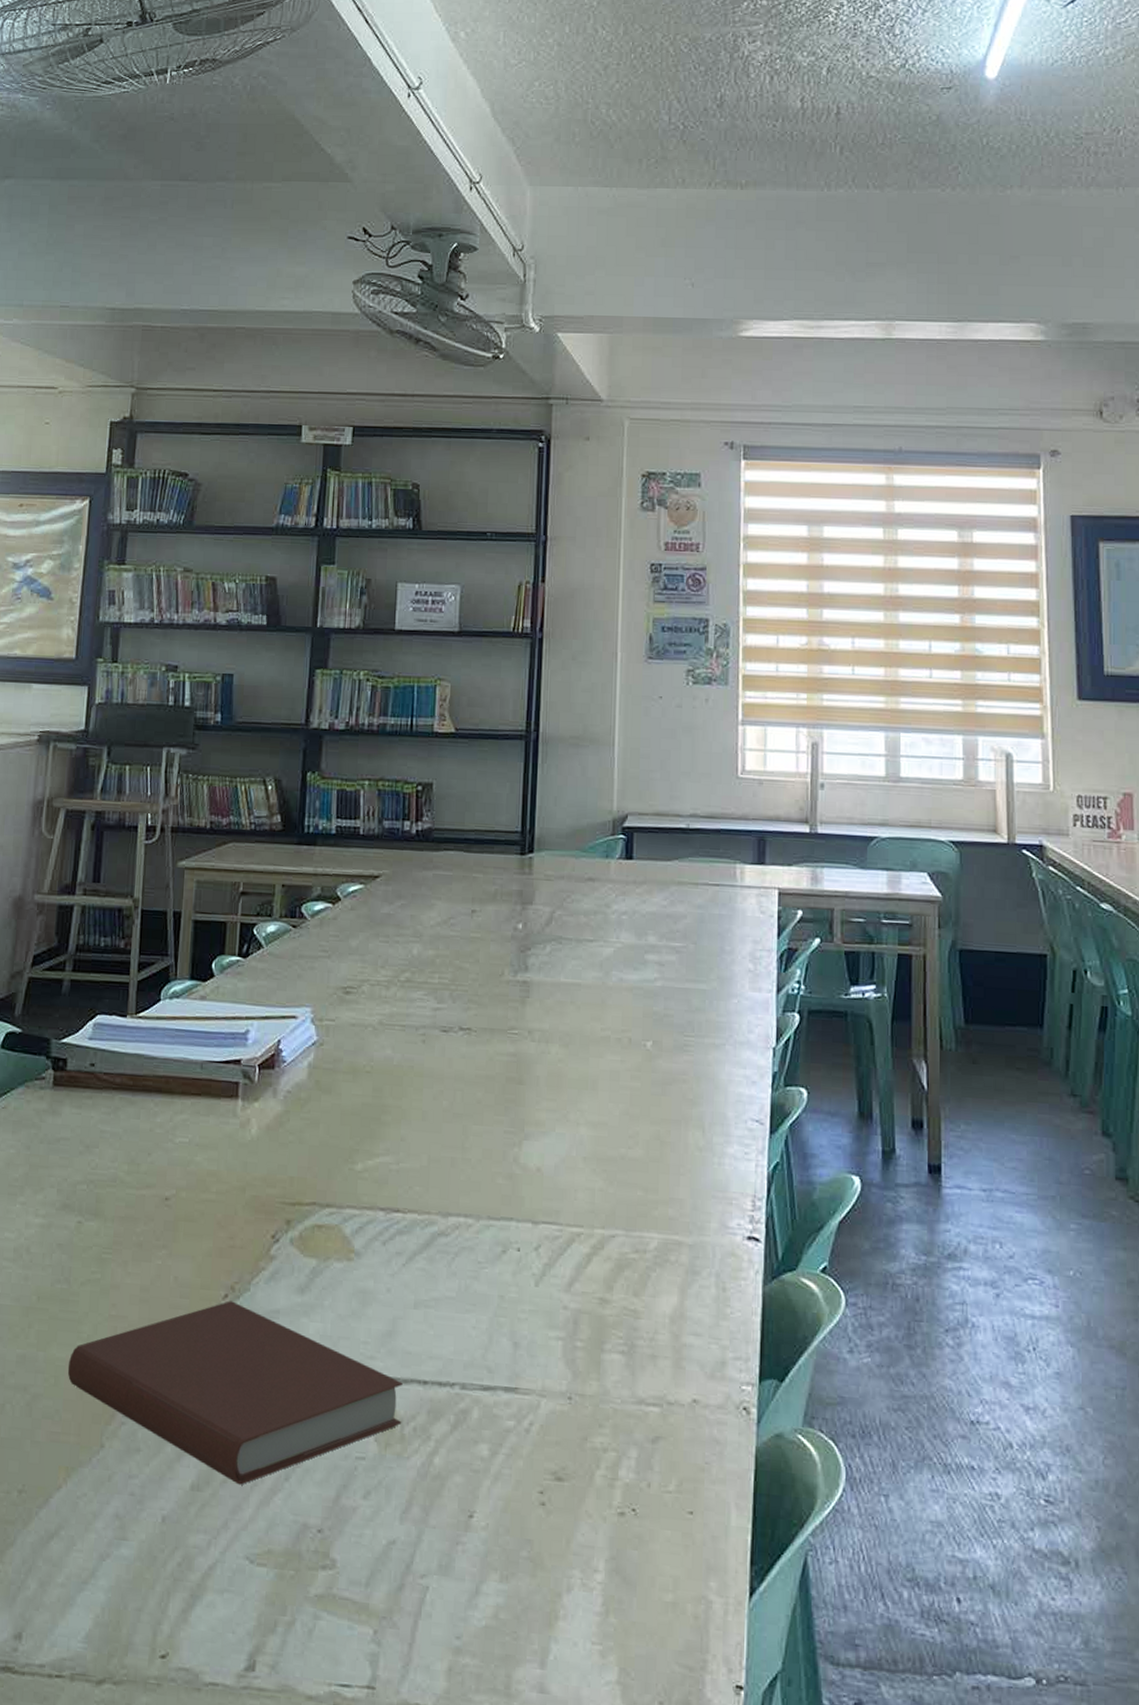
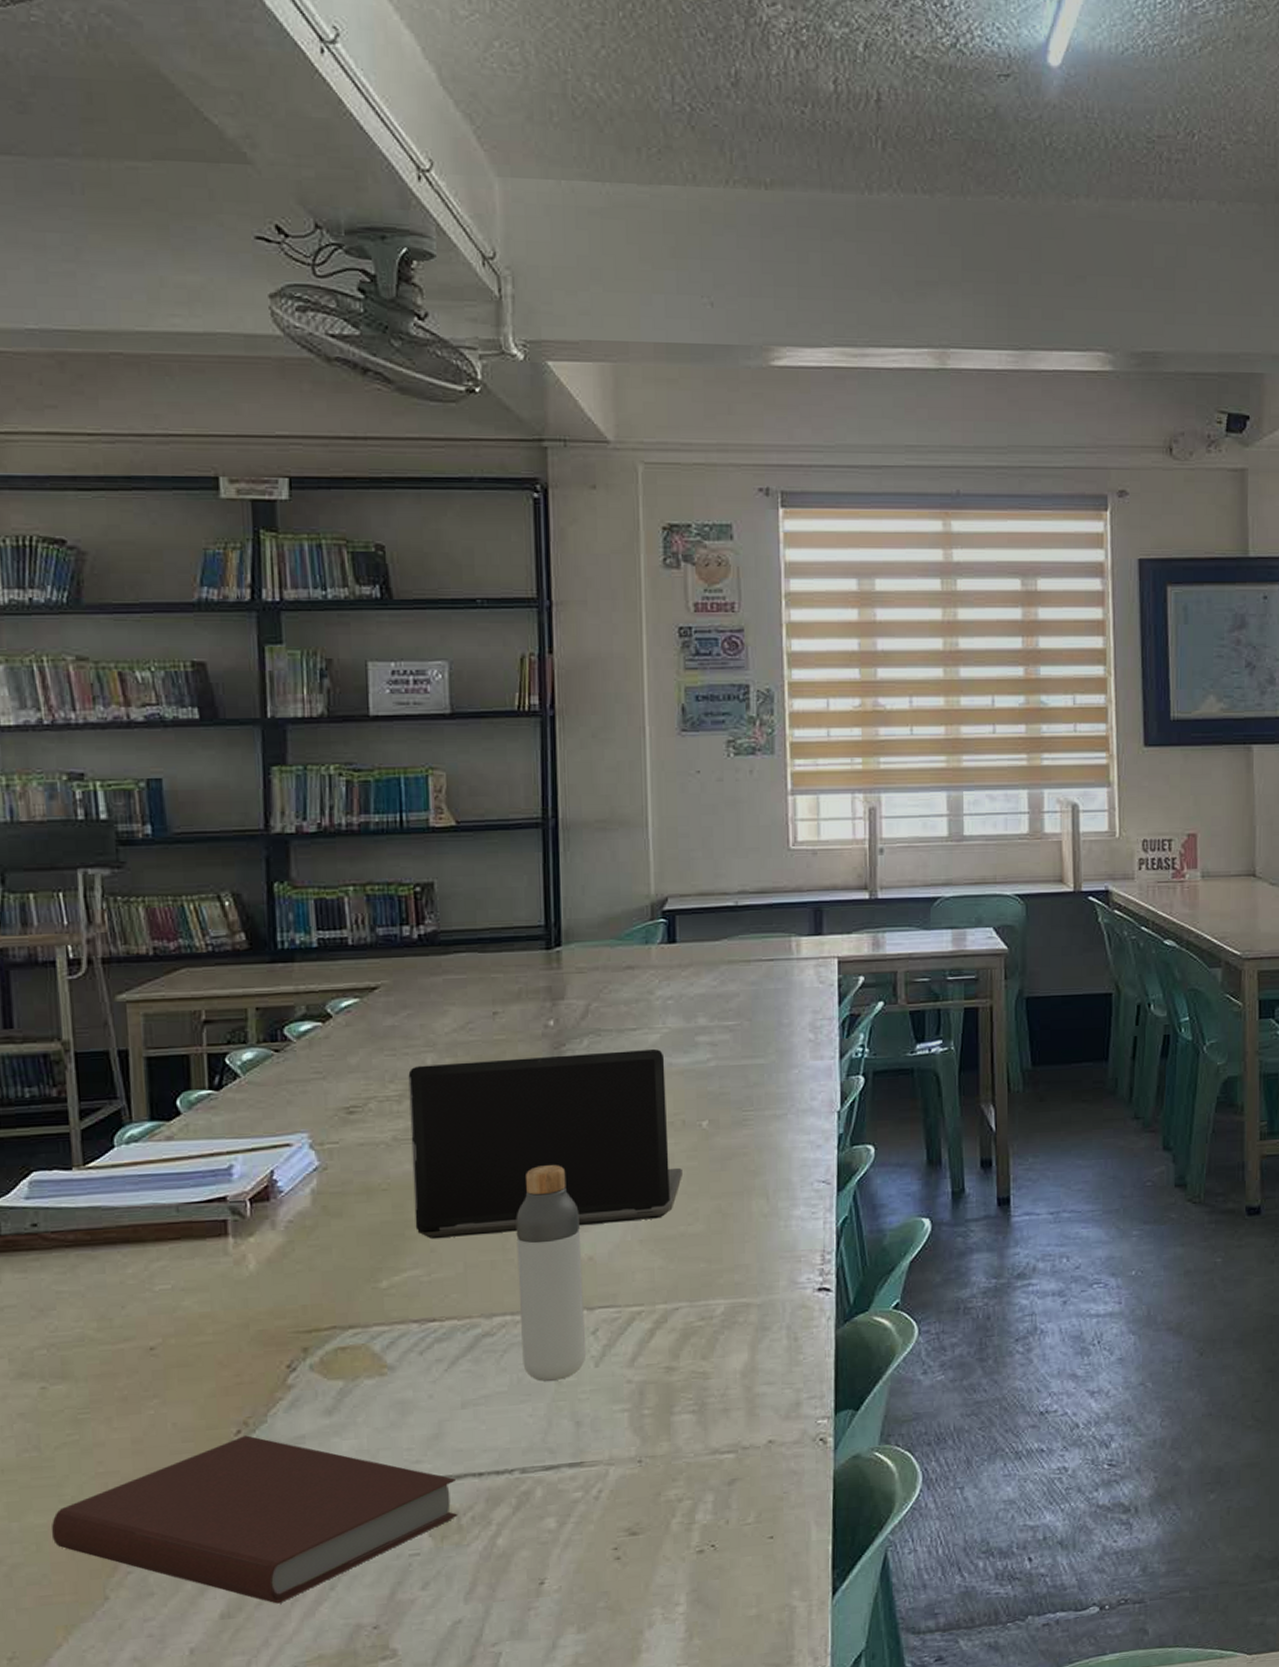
laptop computer: none [390,954,626,1137] -> present [408,1048,682,1238]
bottle: none [471,1067,531,1294] -> present [516,1165,587,1381]

